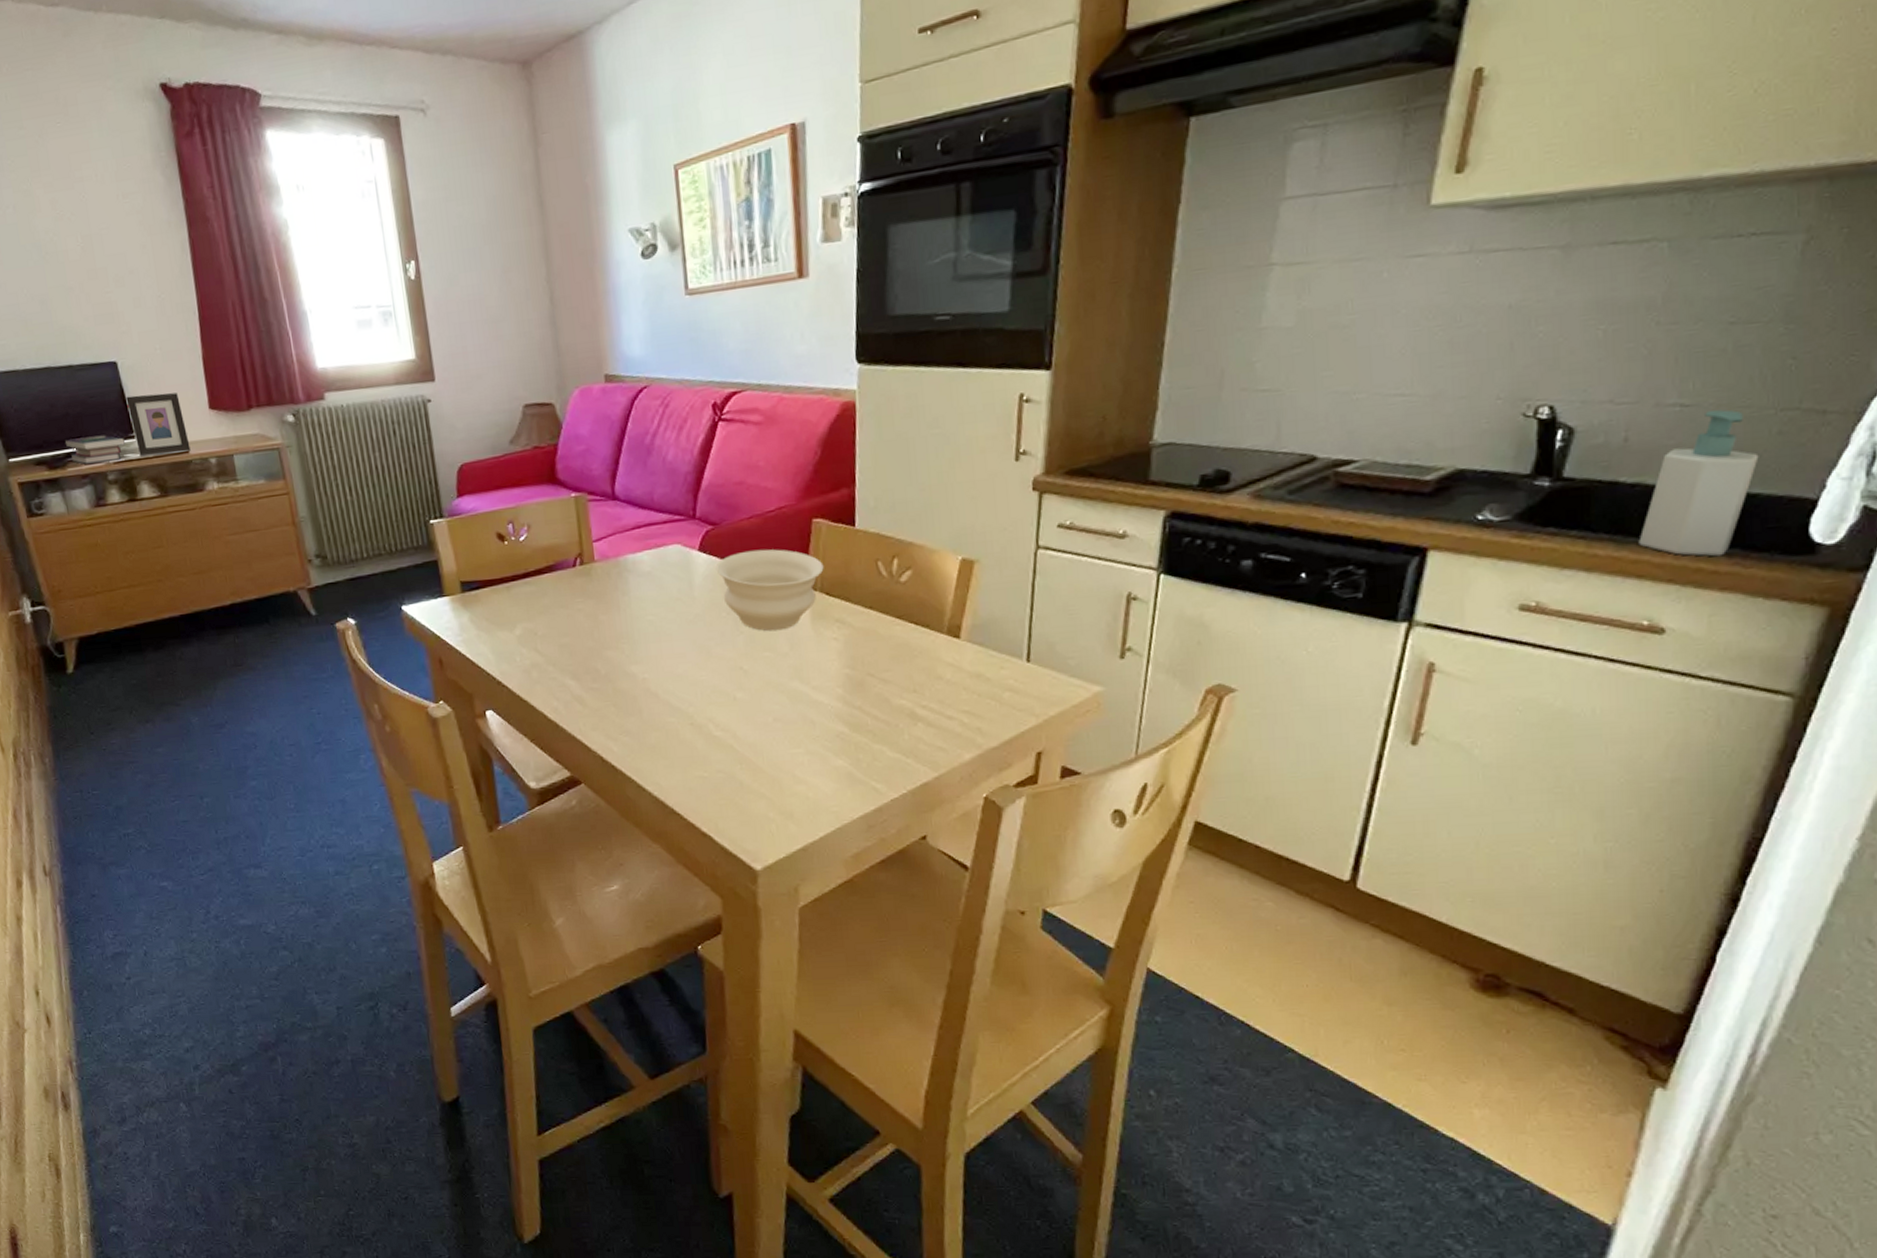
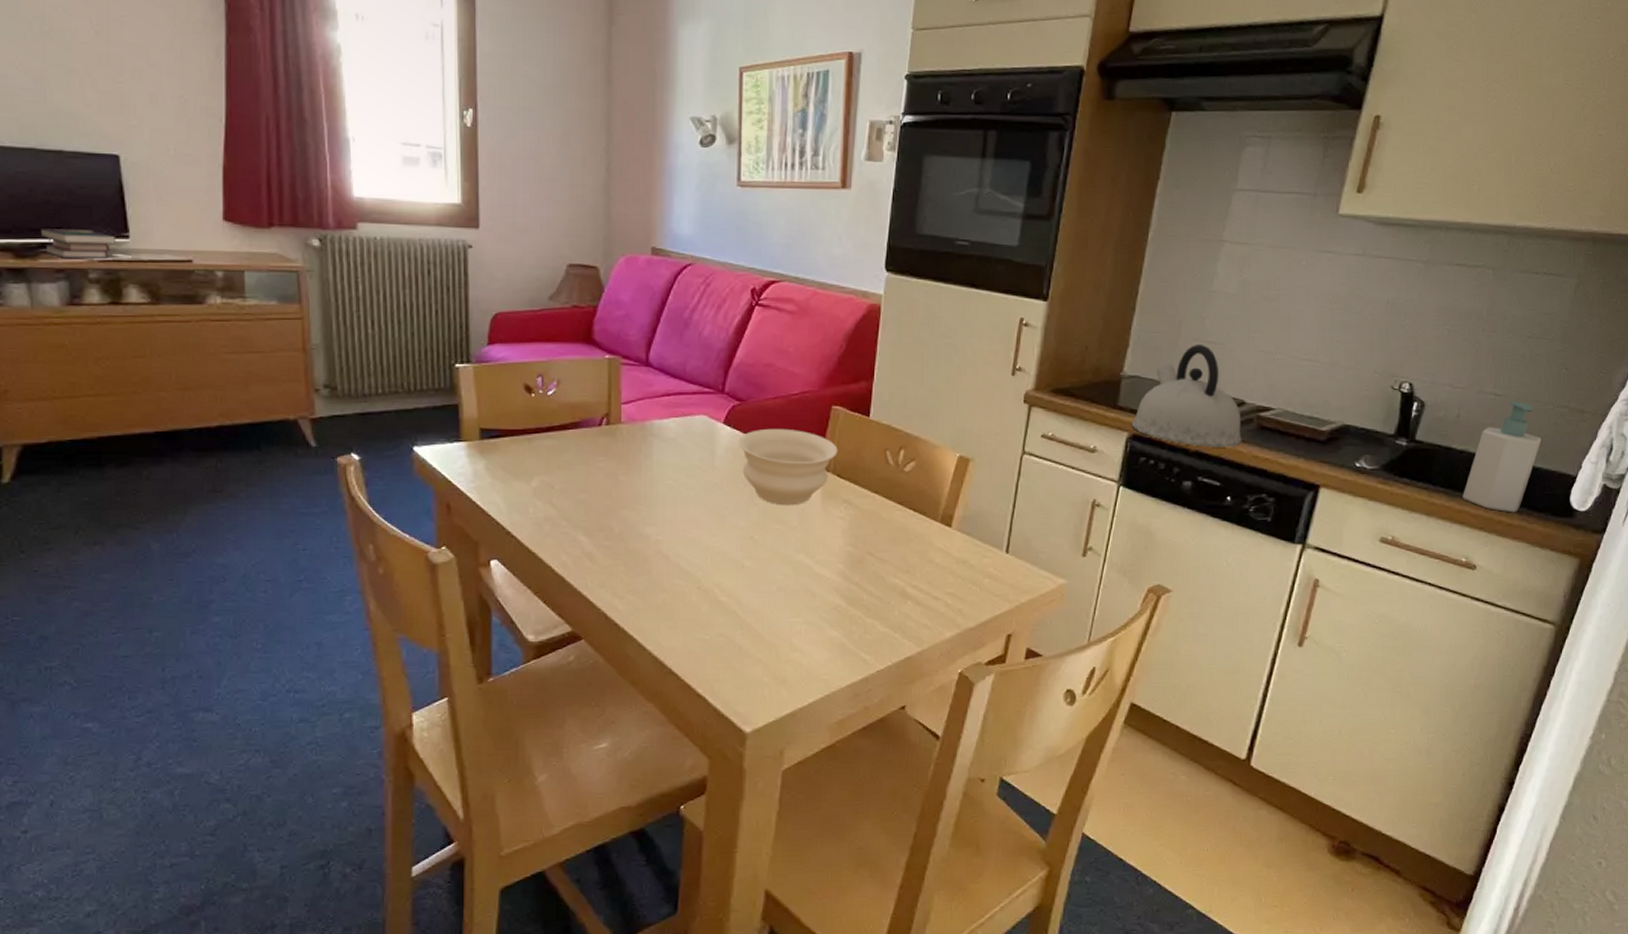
picture frame: present [126,393,191,456] -> none [125,193,195,260]
kettle: none [1168,395,1316,518] -> present [1131,345,1242,447]

